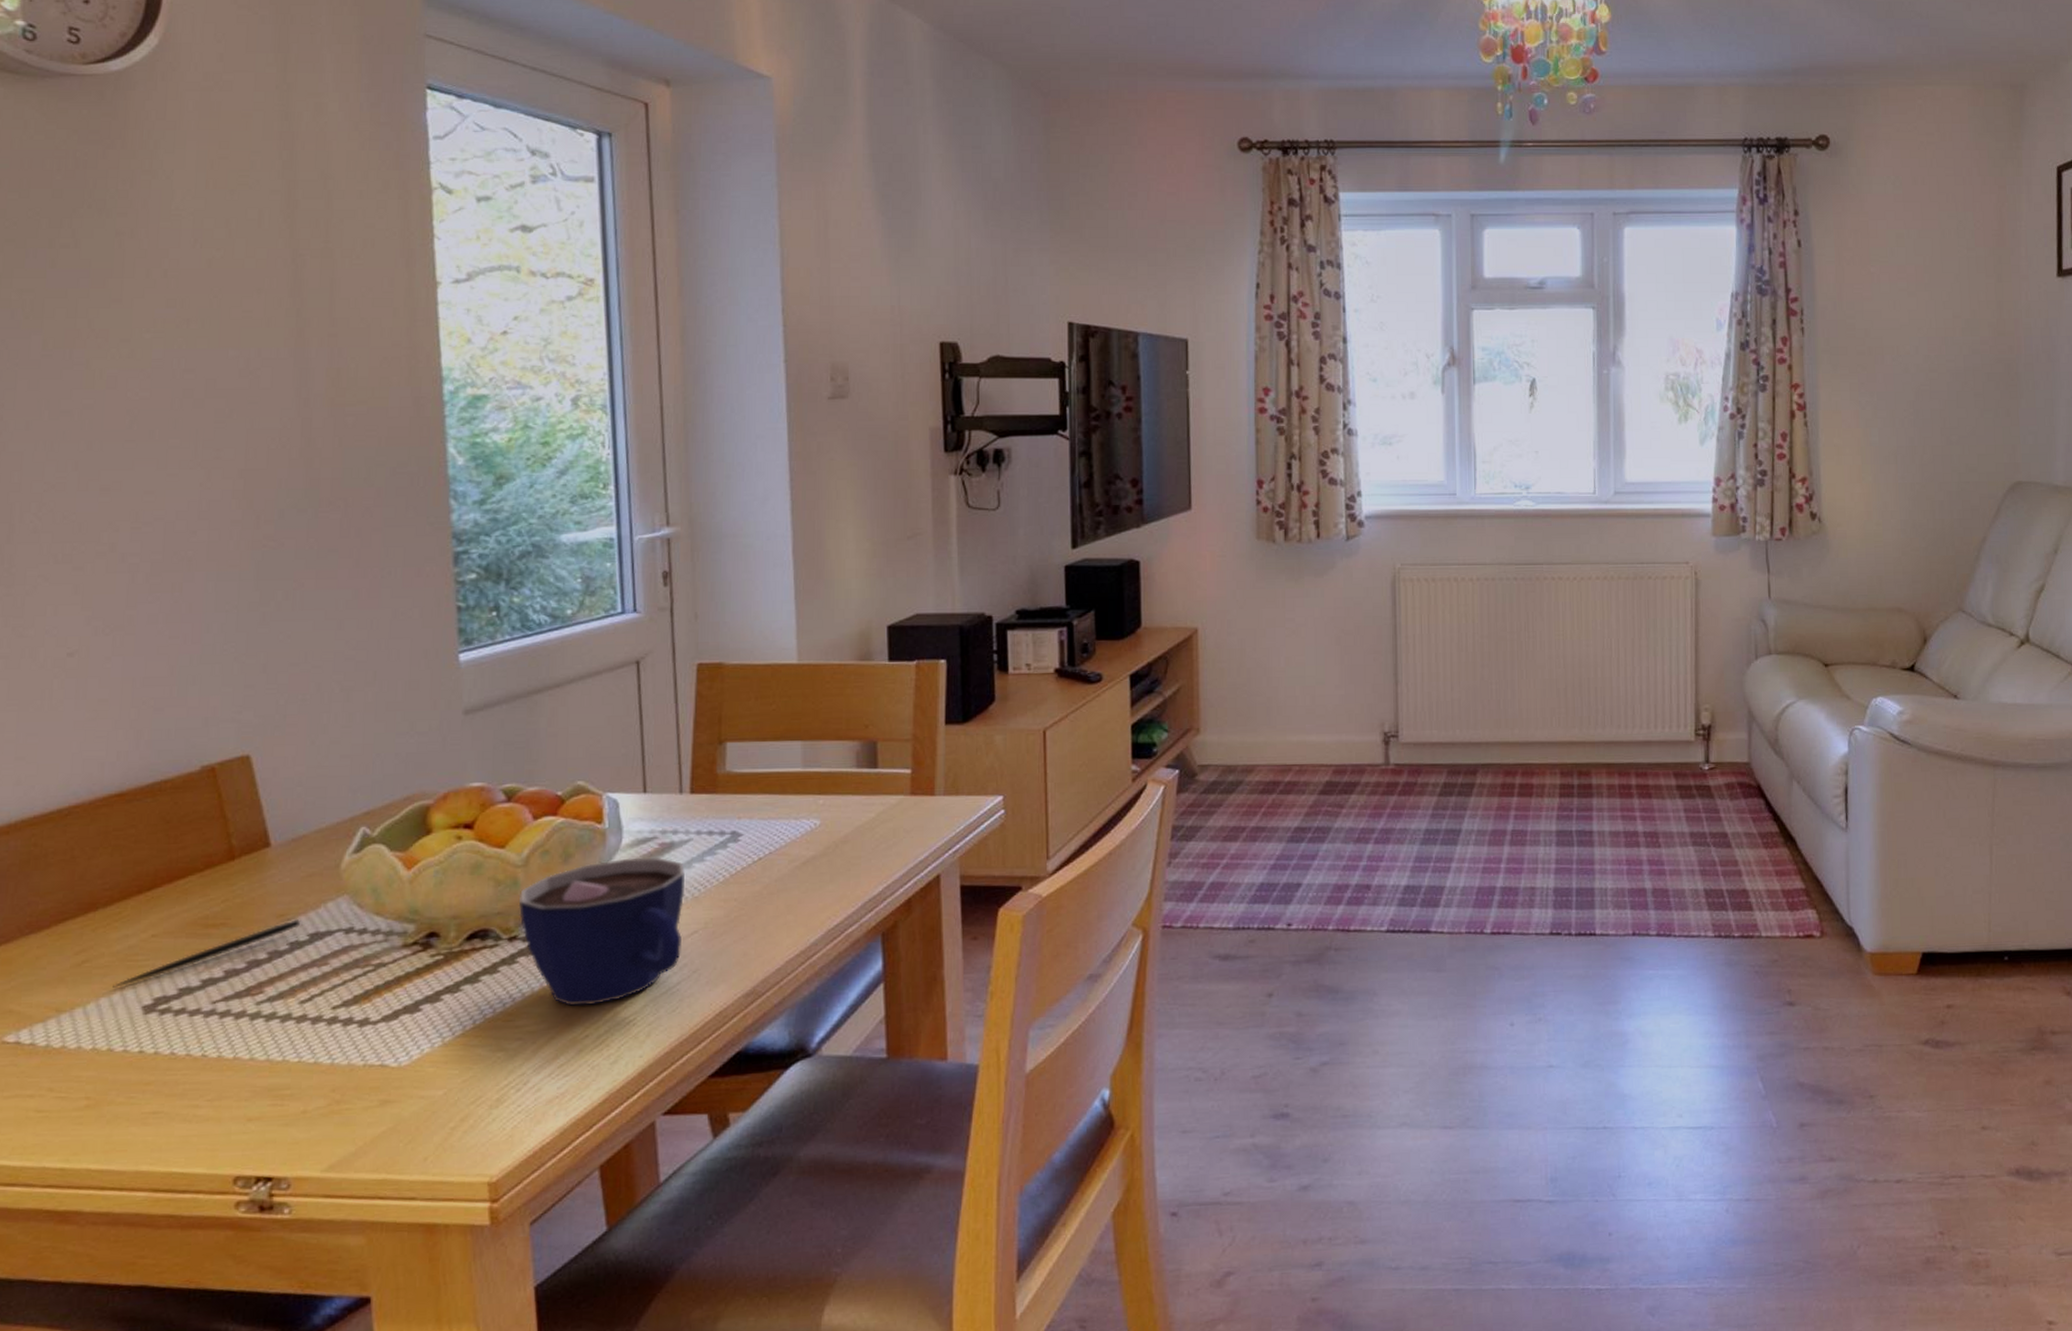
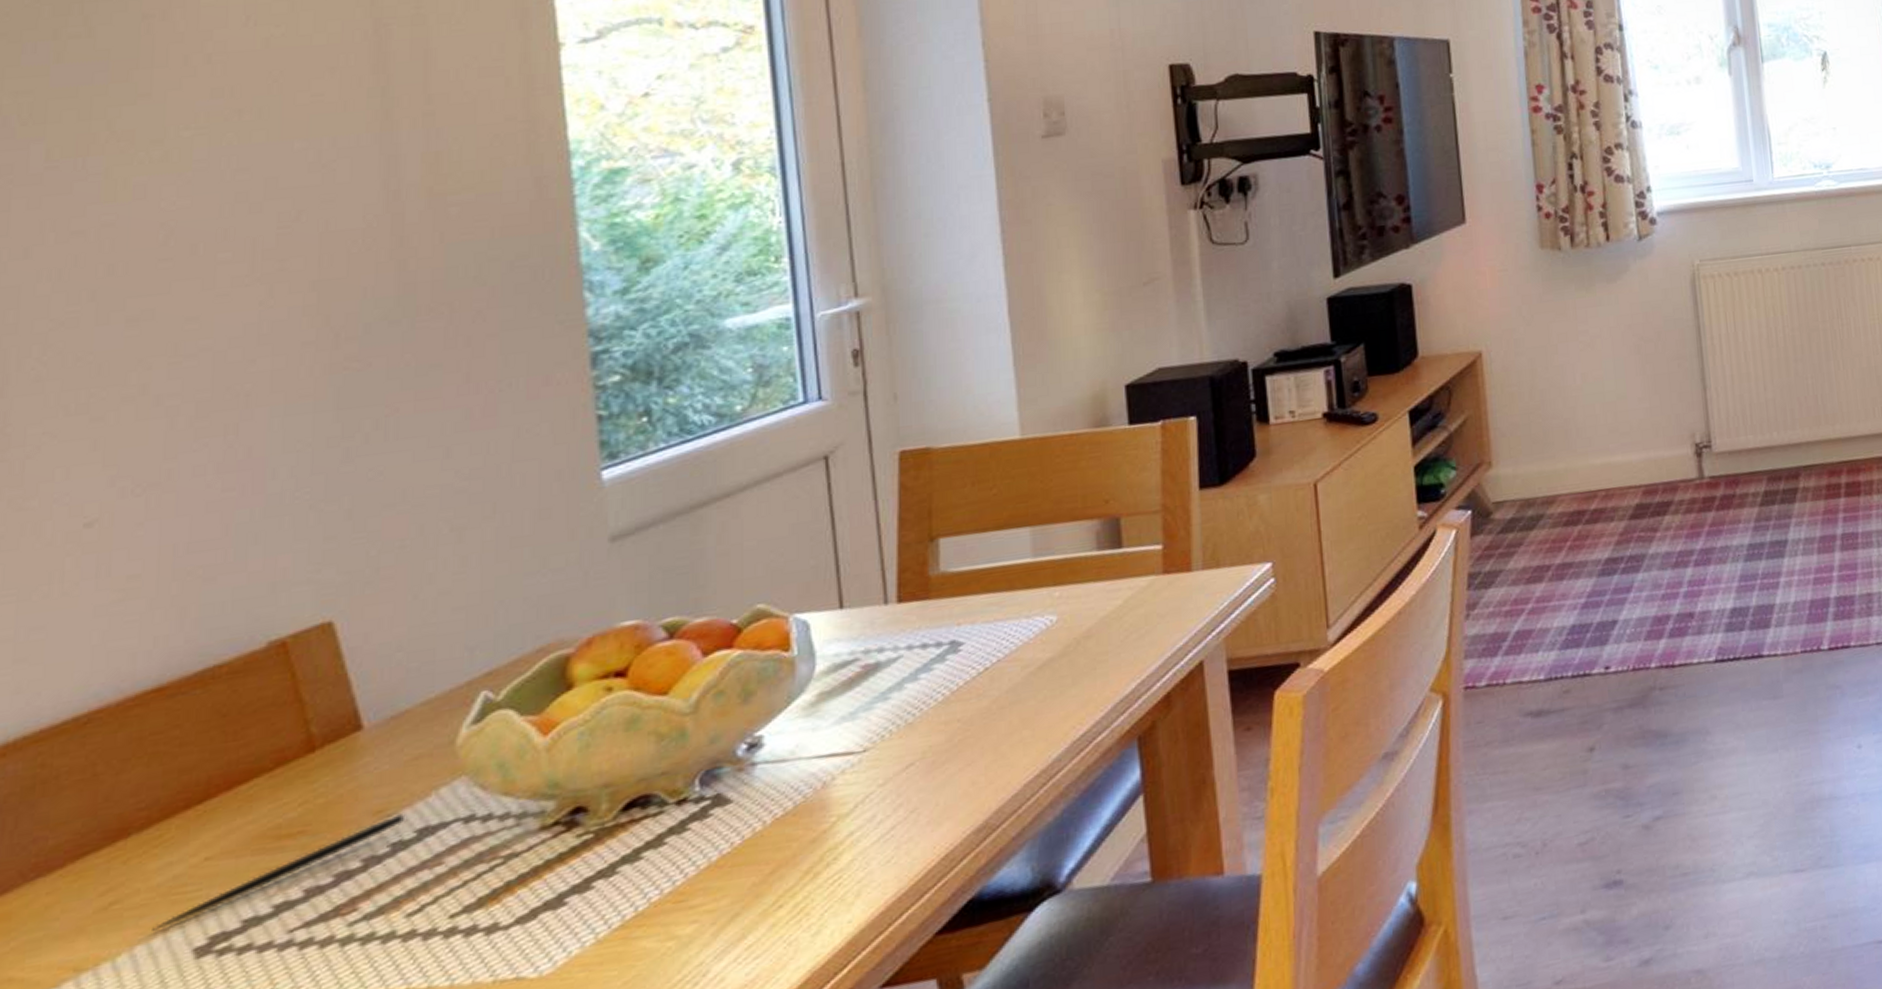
cup: present [518,858,686,1006] -> none [687,682,896,874]

